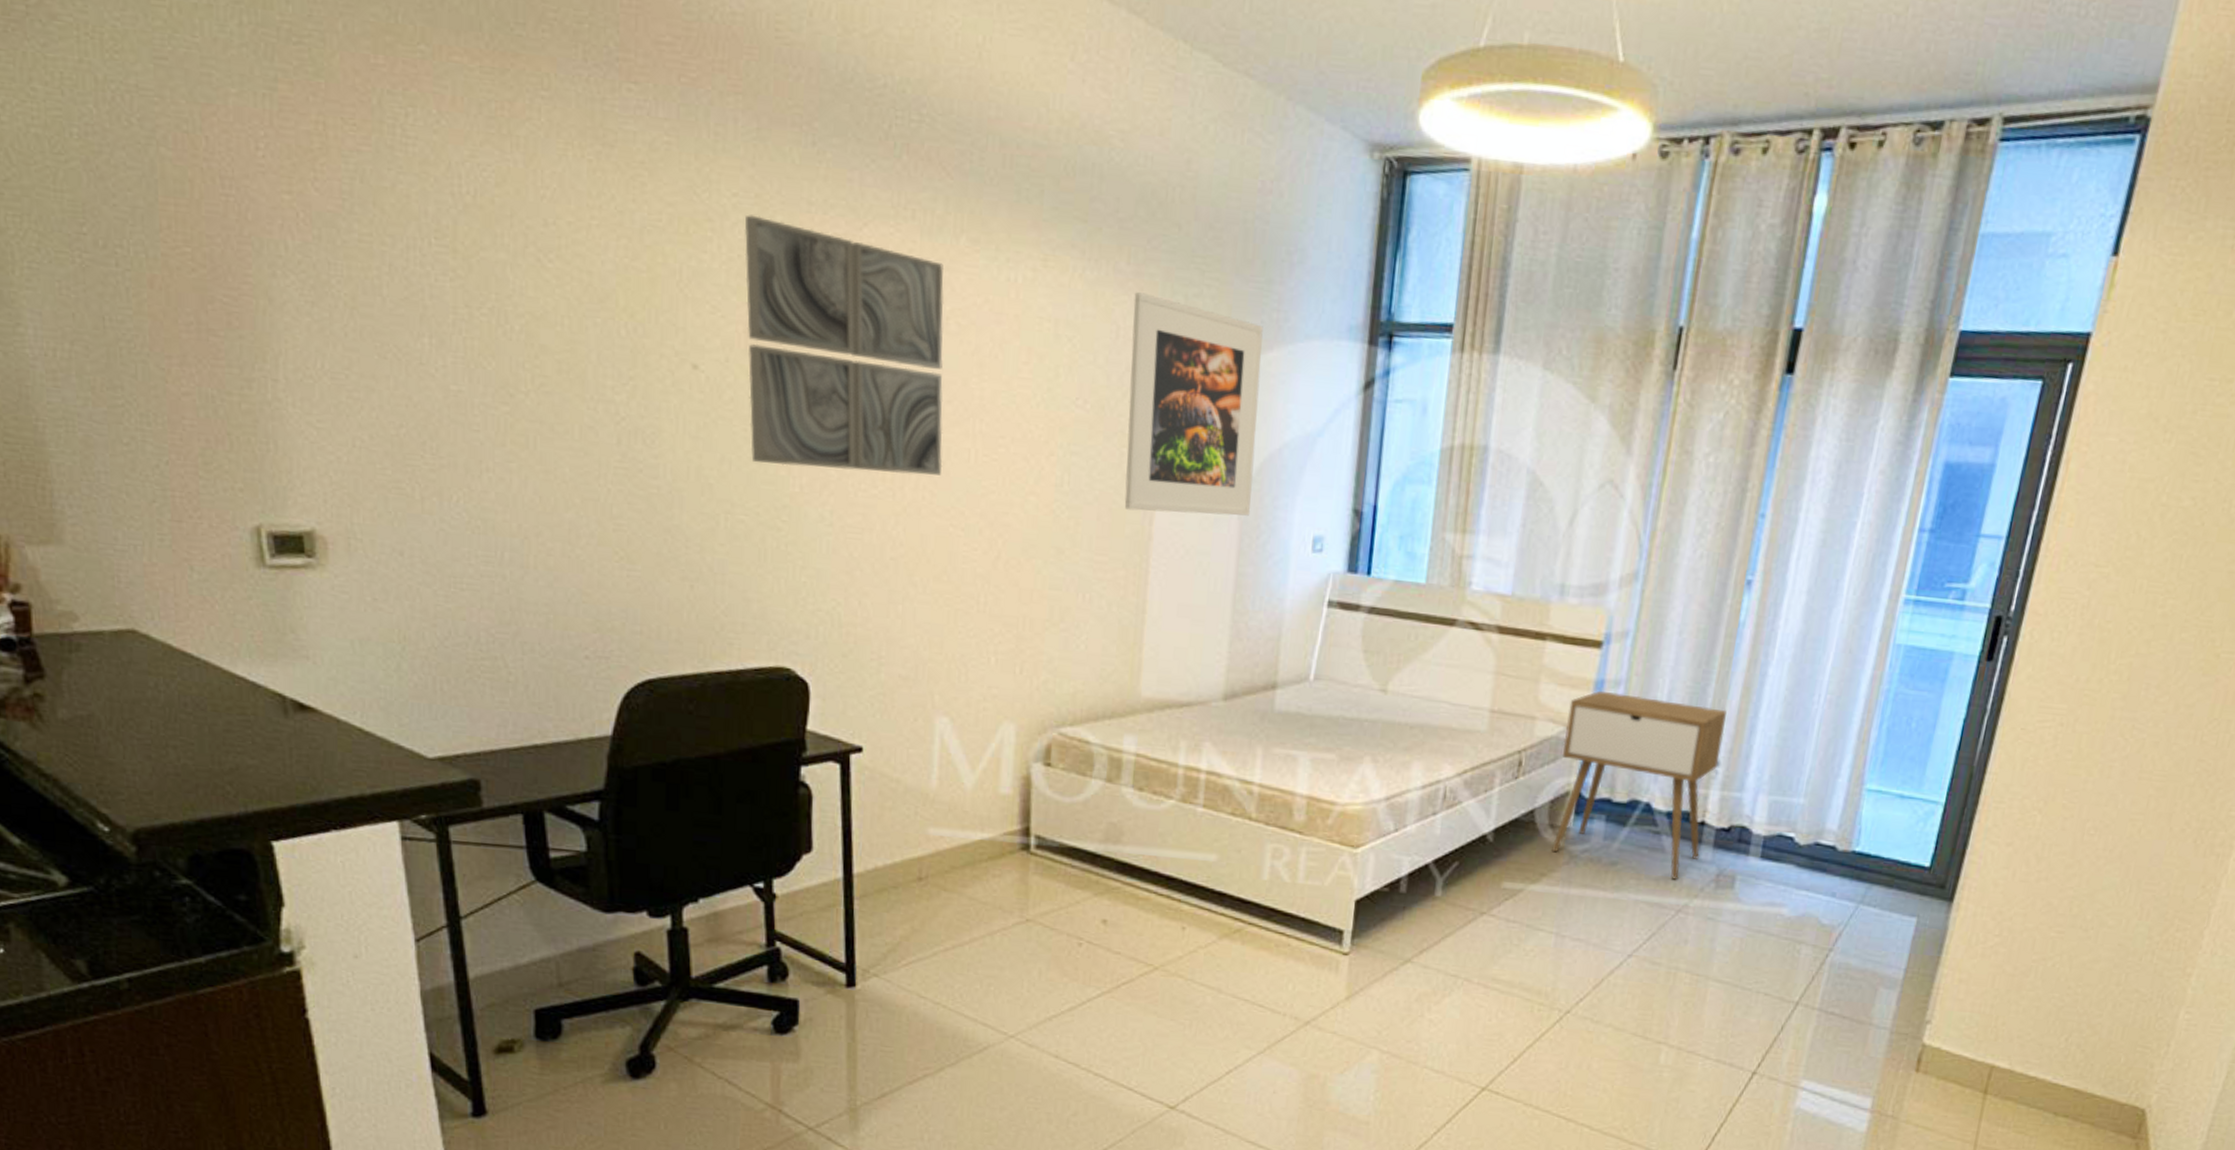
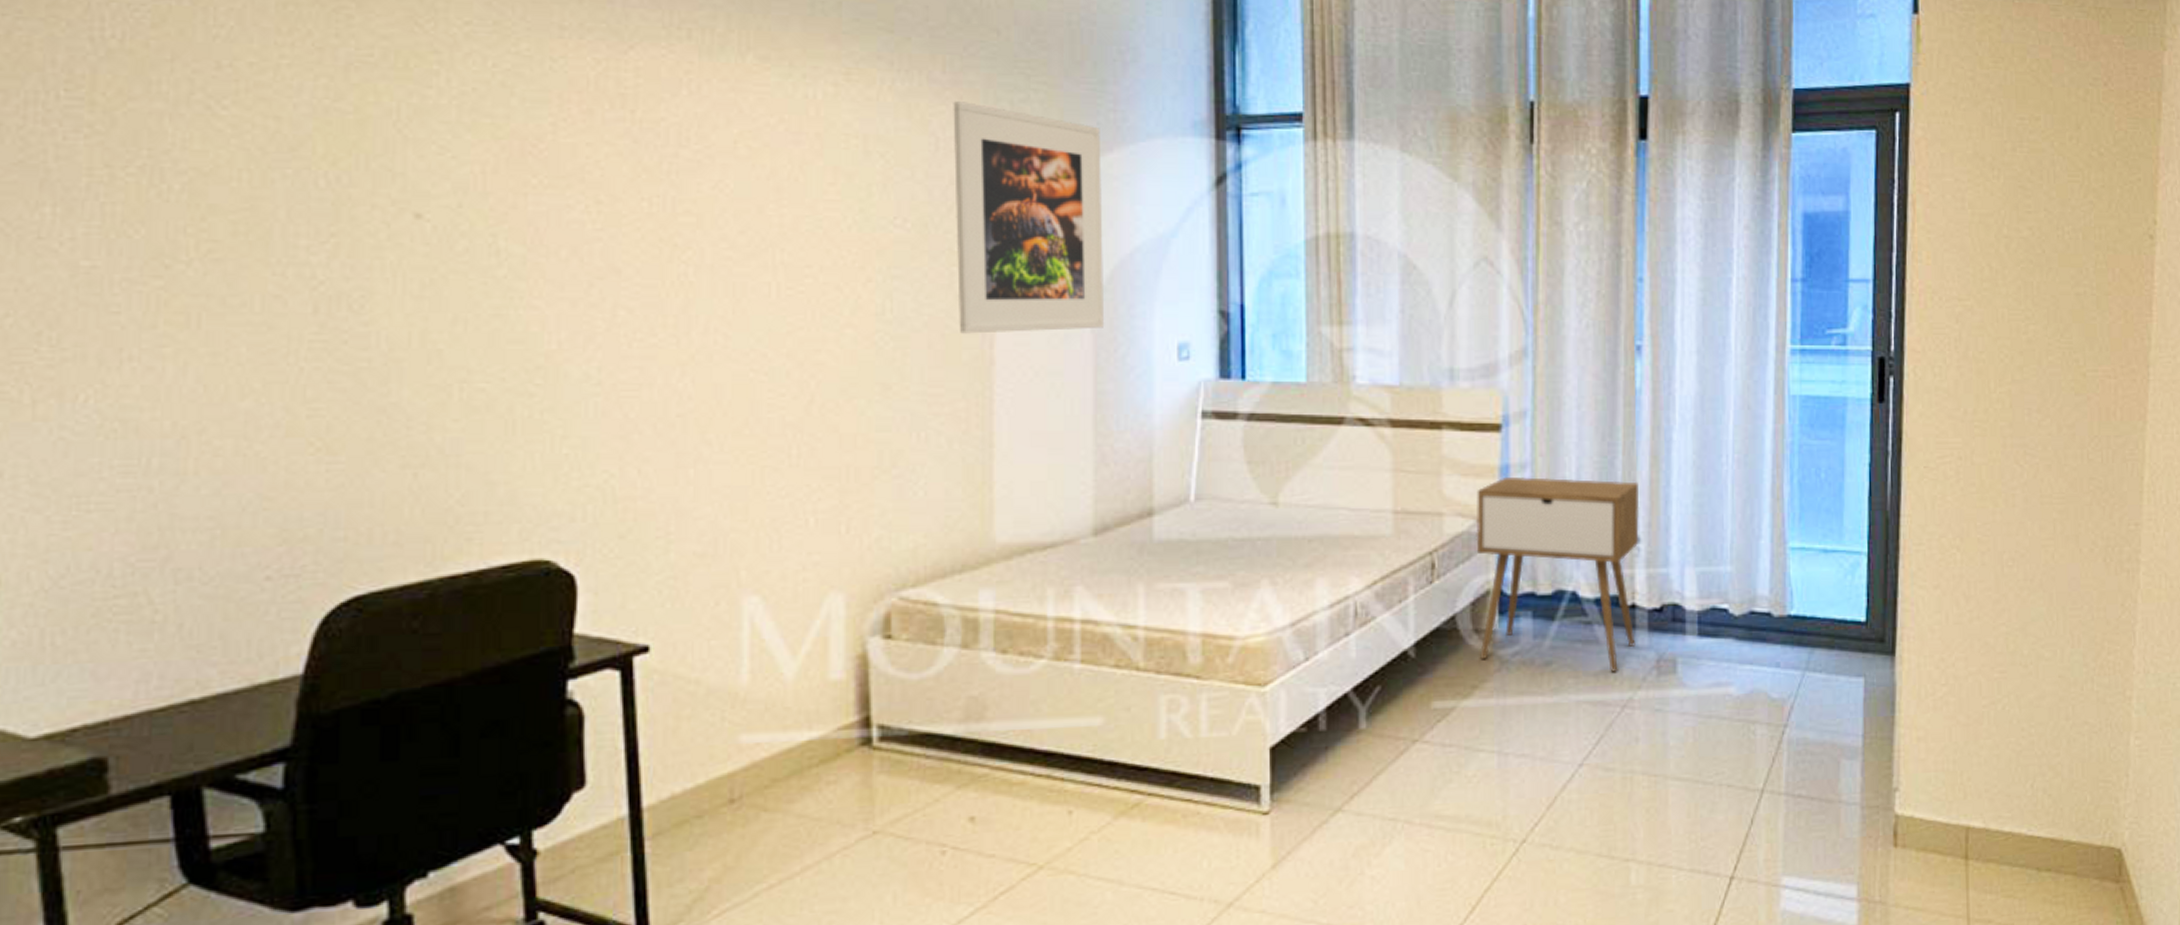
wall art: present [744,215,944,475] -> none [480,44,738,320]

